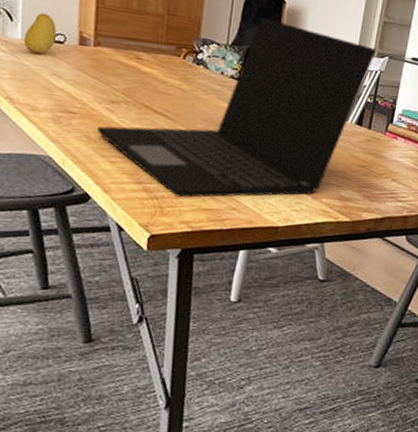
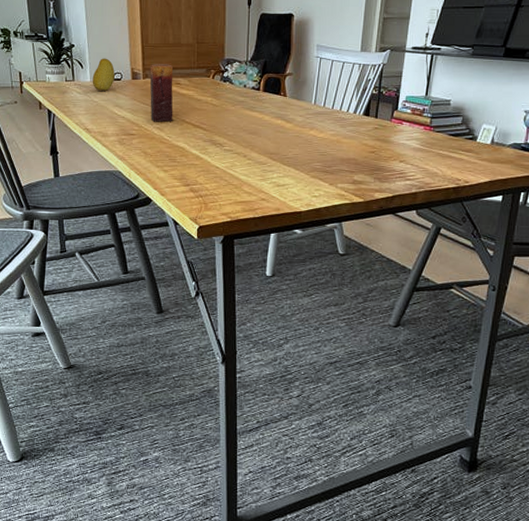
laptop: present [97,17,377,198] -> none [152,32,378,194]
candle: none [99,30,135,104] -> present [149,64,174,122]

